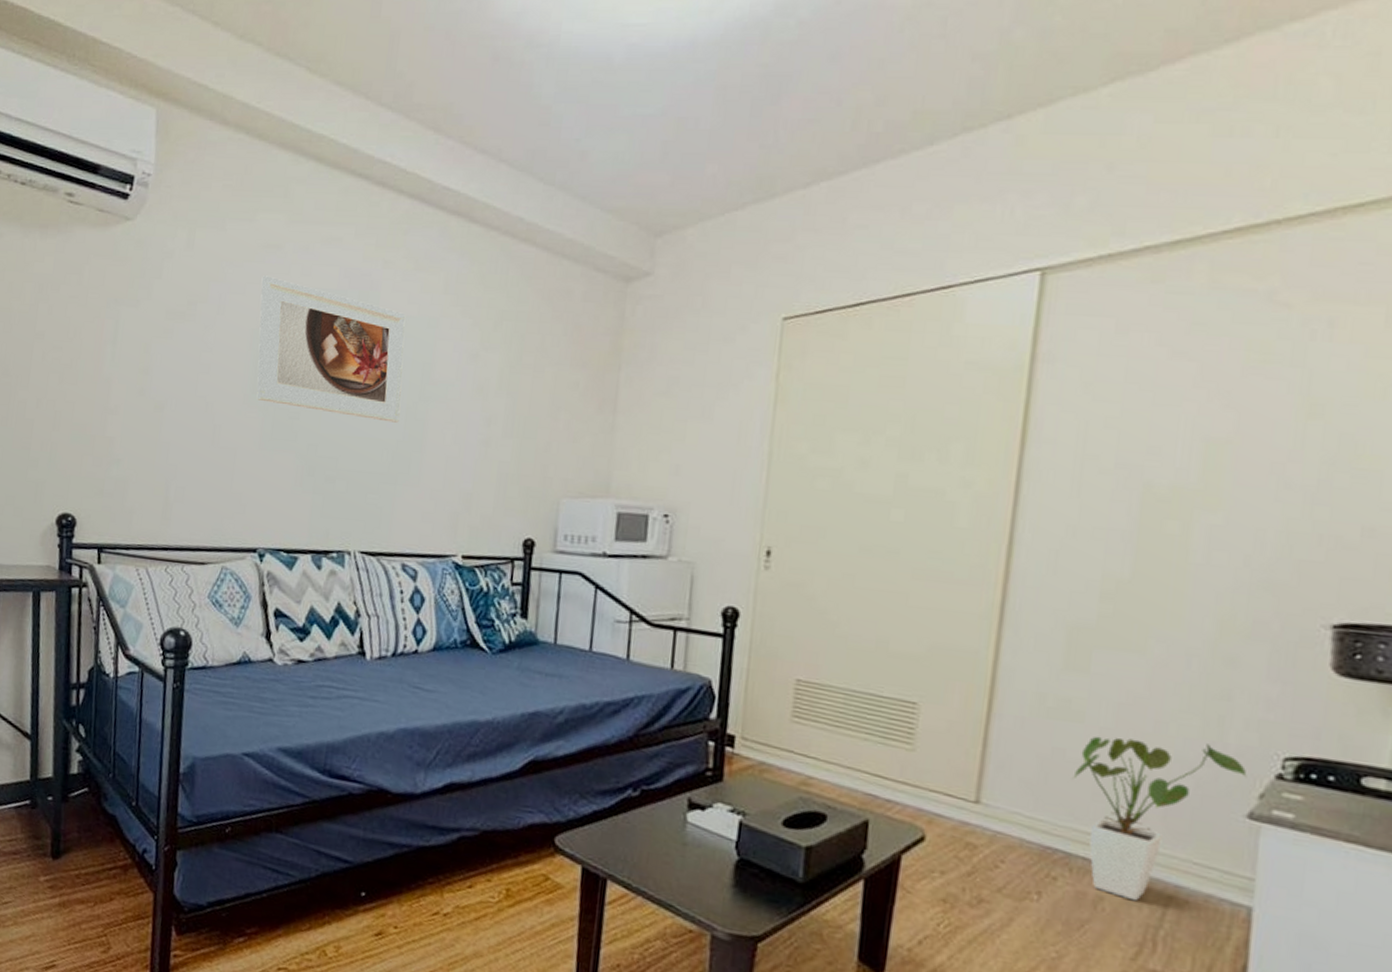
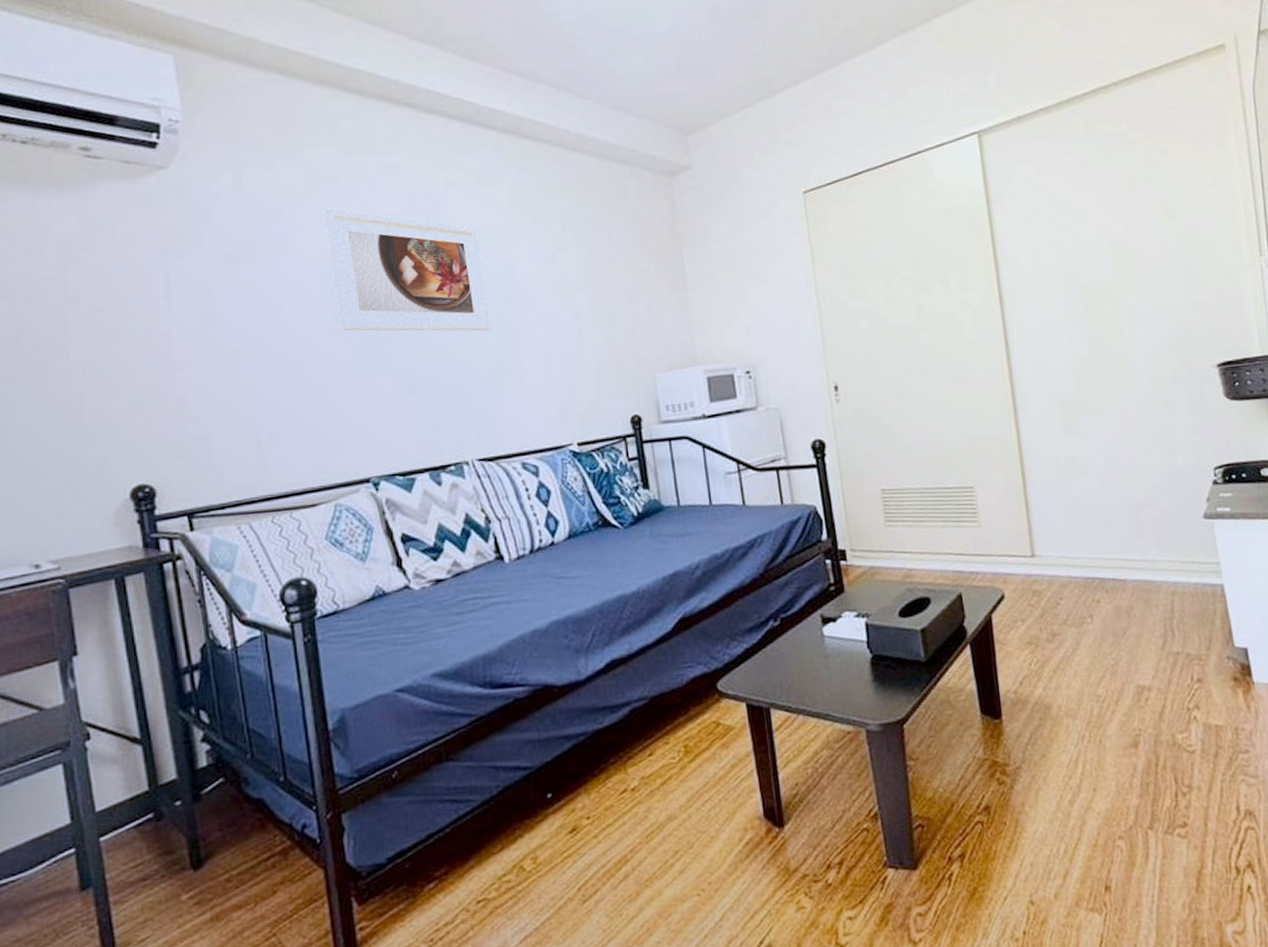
house plant: present [1073,736,1247,901] -> none [1091,469,1196,603]

